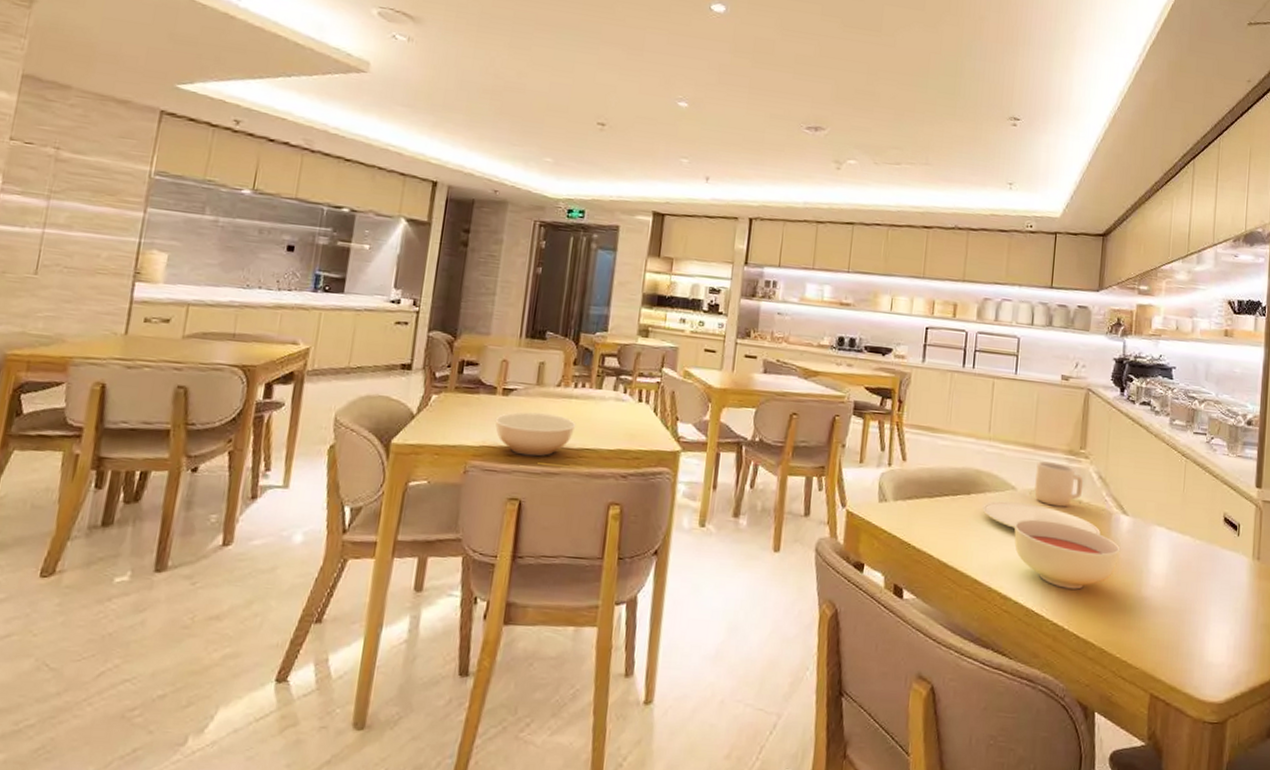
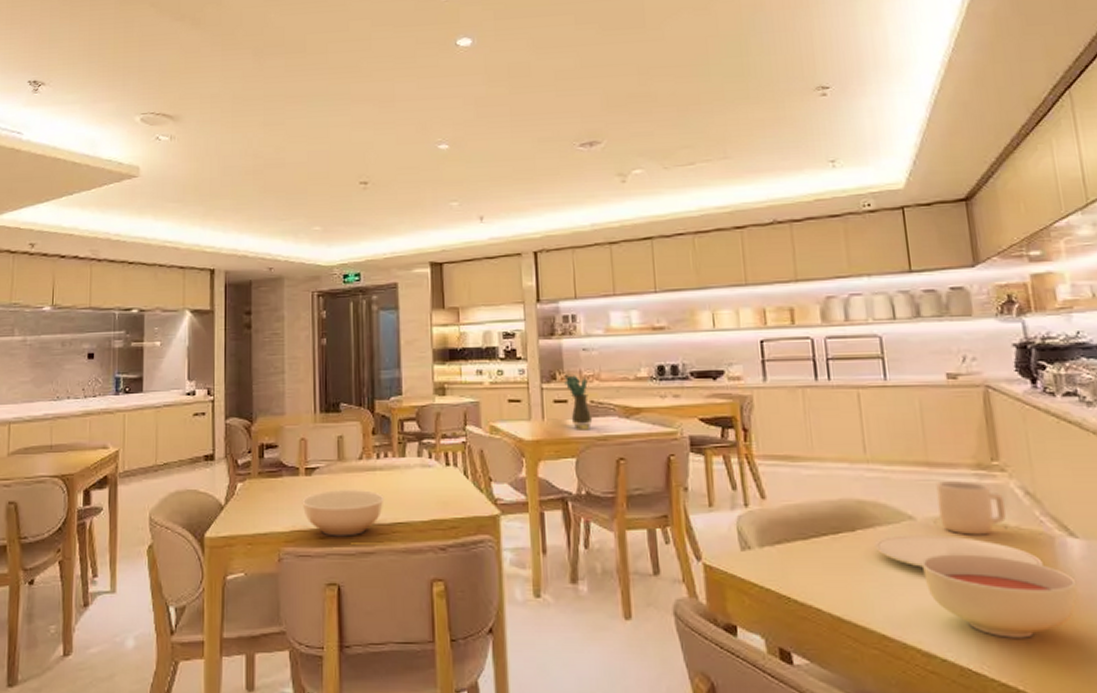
vase: none [756,333,777,386] -> present [564,374,593,430]

